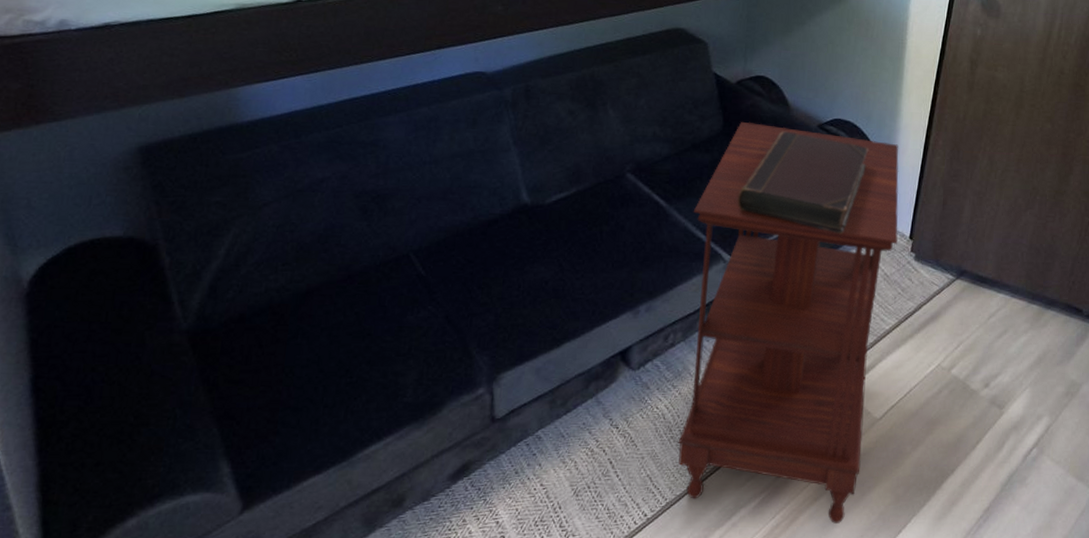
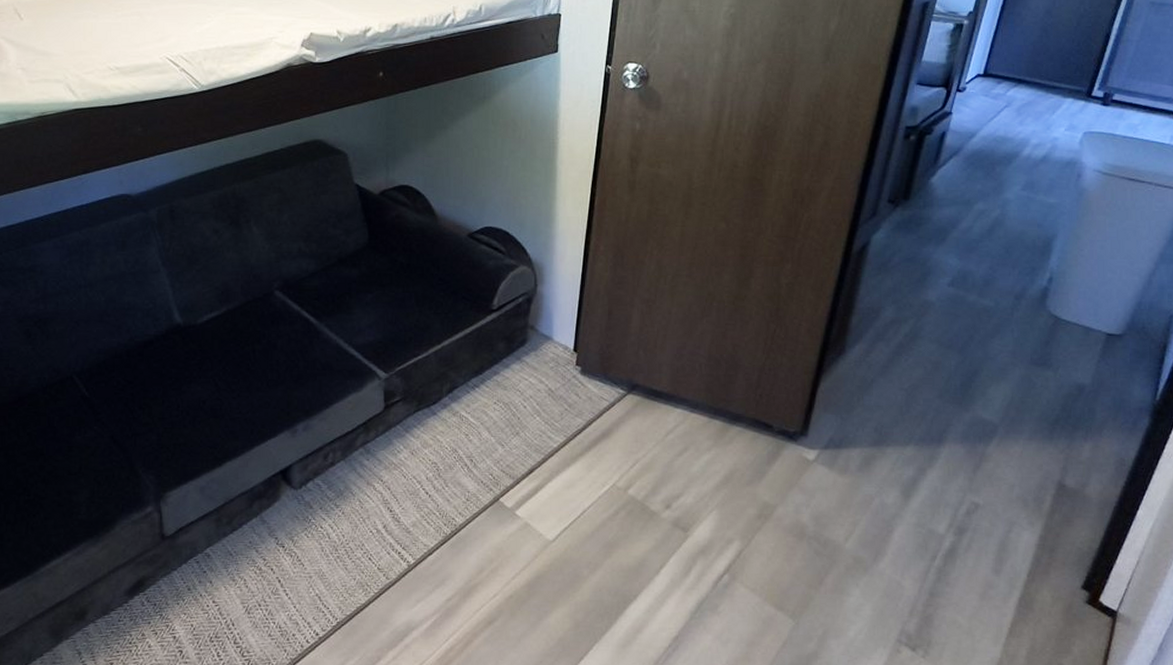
side table: present [678,121,899,524] -> none [344,233,561,648]
book: present [737,131,868,235] -> none [389,242,523,349]

